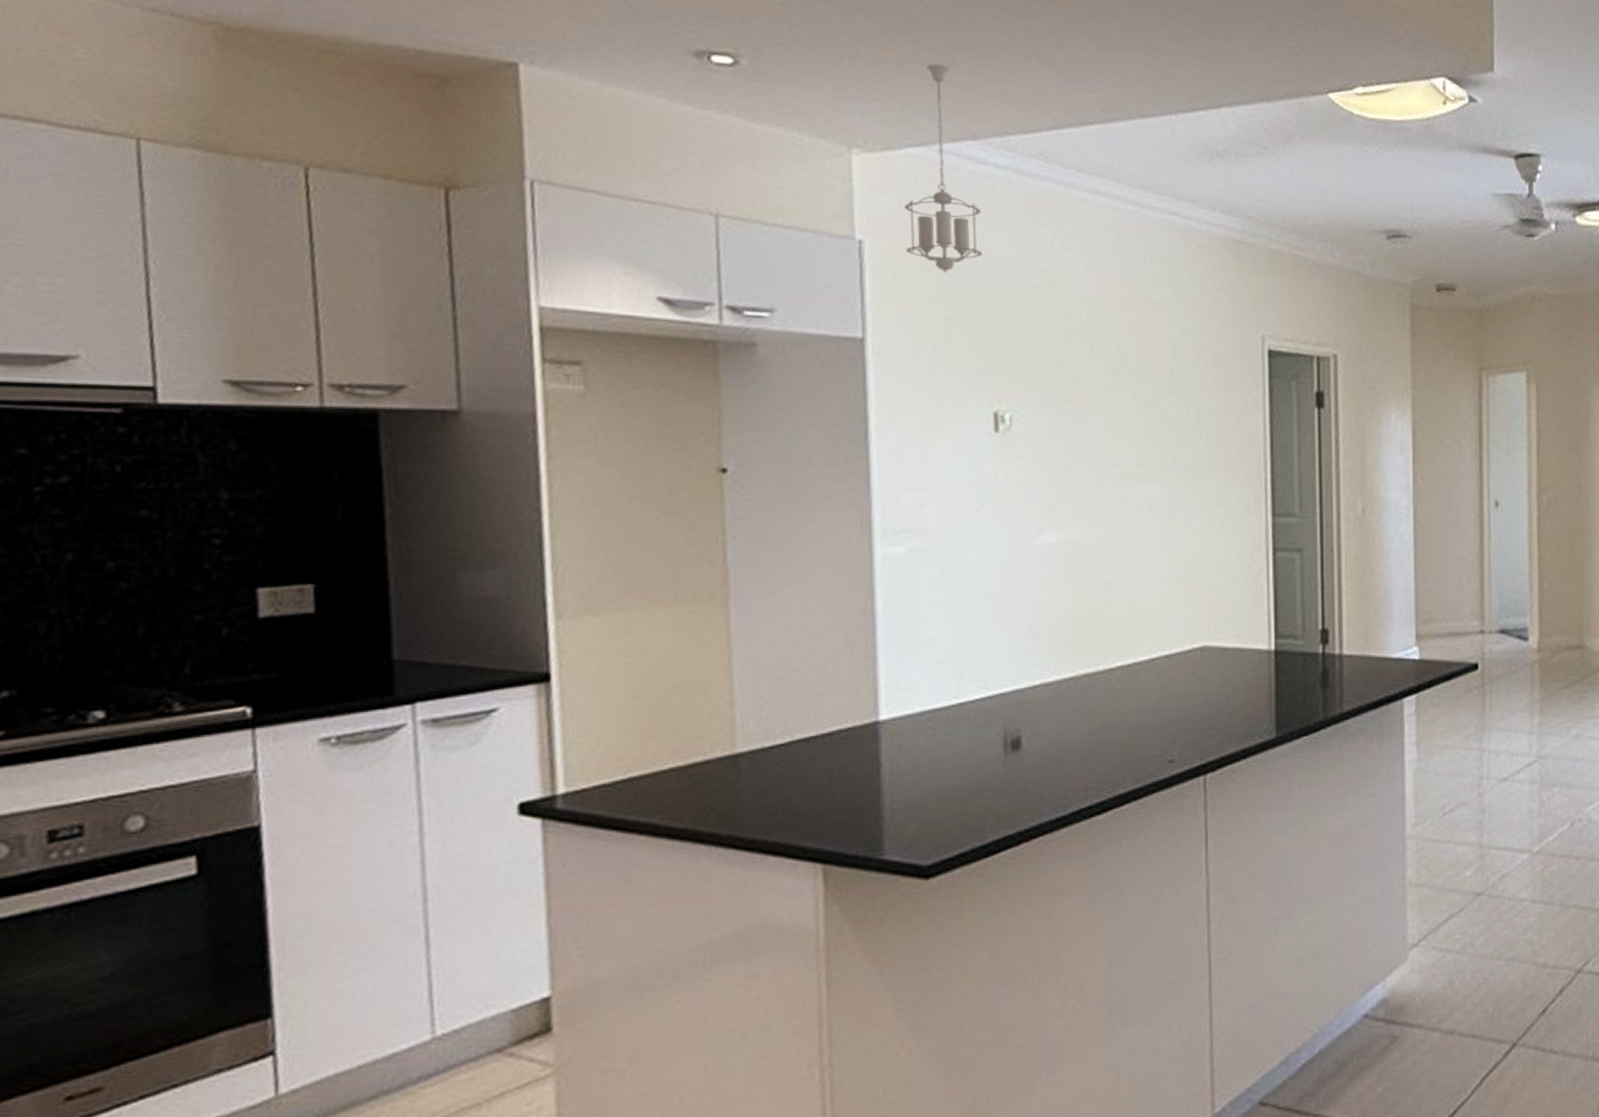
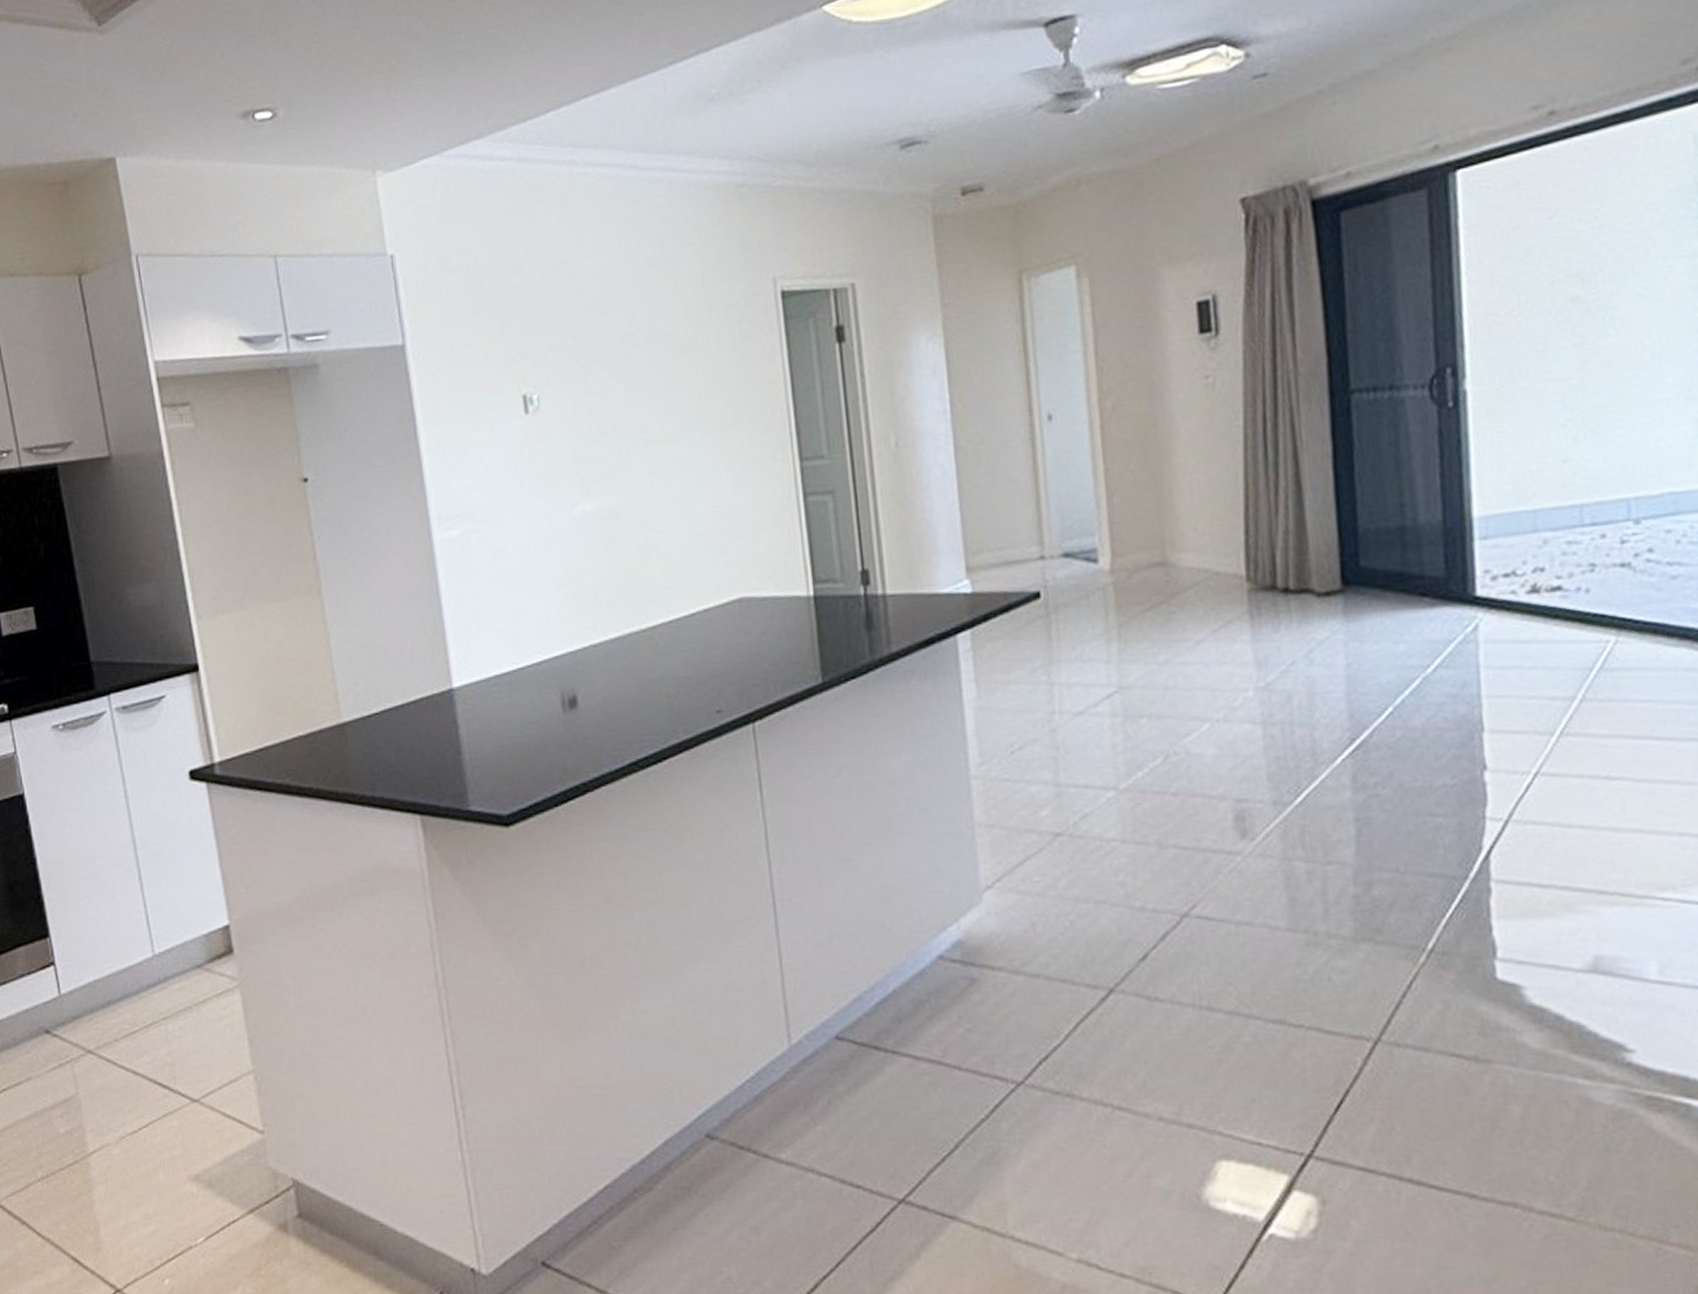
pendant light: present [905,63,982,273] -> none [426,72,497,272]

